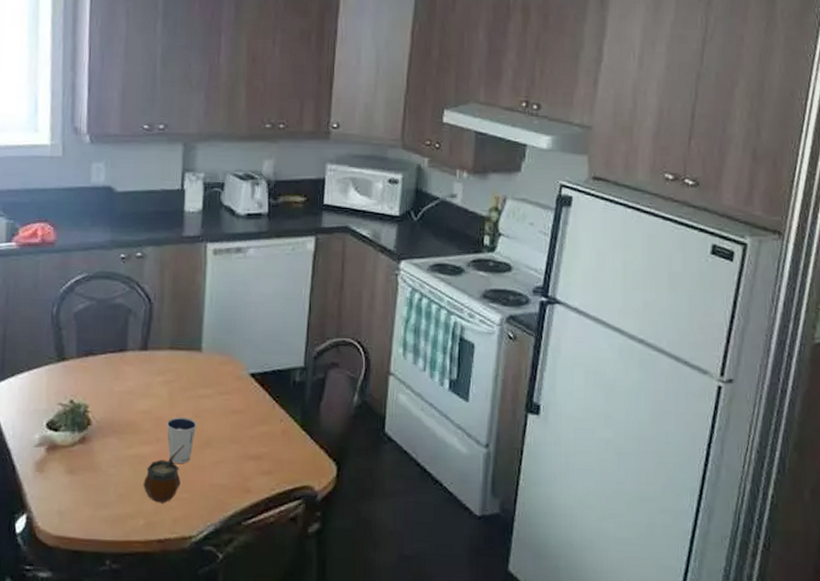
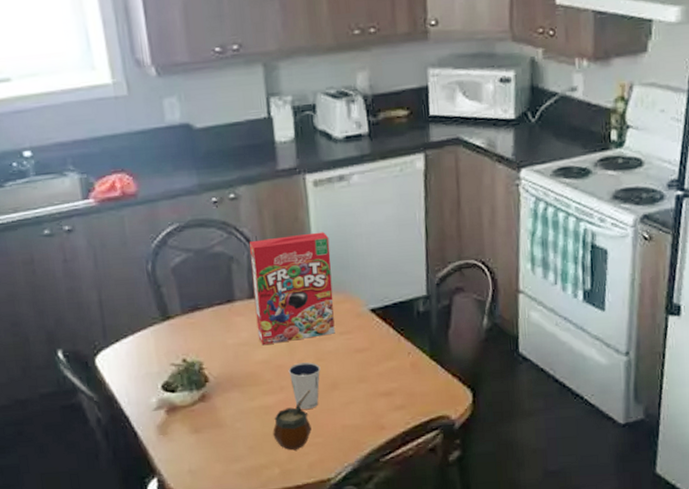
cereal box: none [143,296,221,396] -> present [249,232,335,346]

